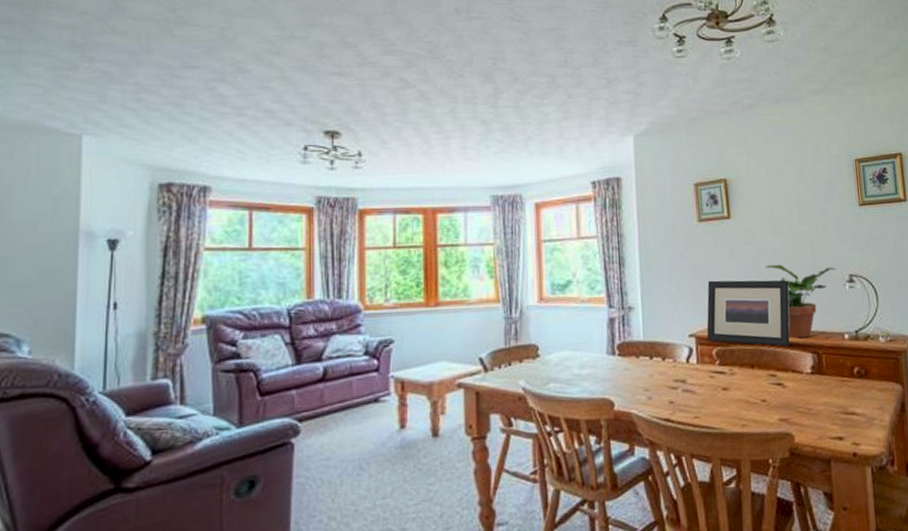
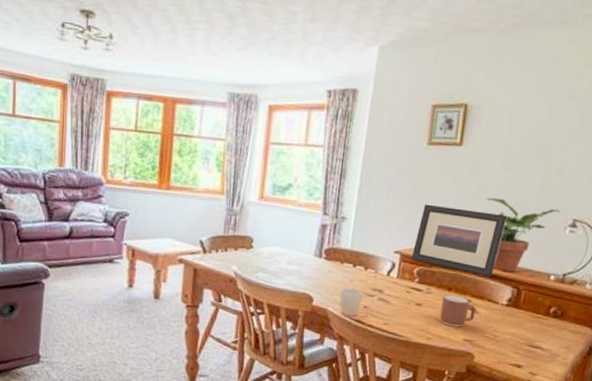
cup: none [642,384,667,416] -> present [339,288,364,316]
mug: none [747,372,783,407] -> present [439,295,476,327]

